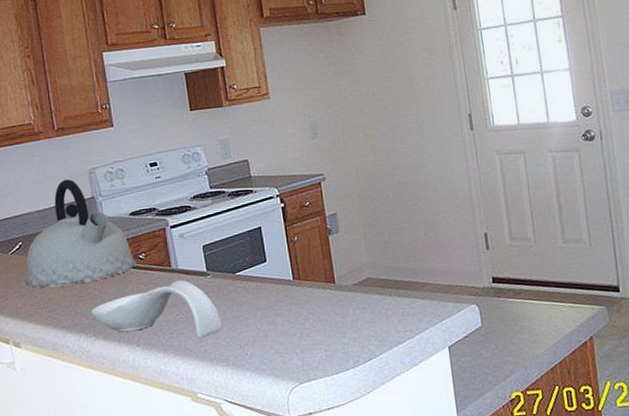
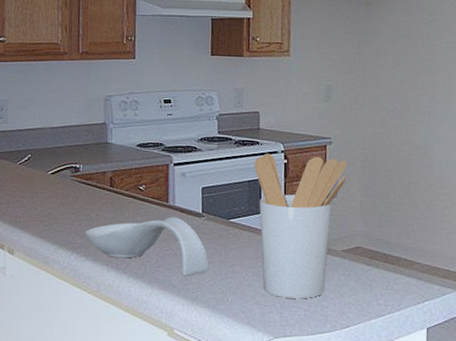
kettle: present [25,179,137,288] -> none [28,101,136,204]
utensil holder: none [251,193,346,343] -> present [254,153,348,299]

